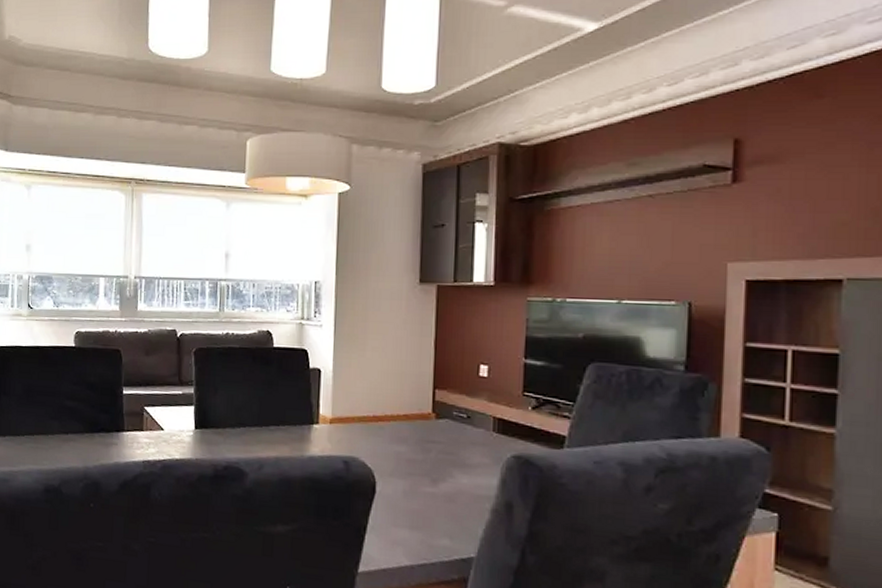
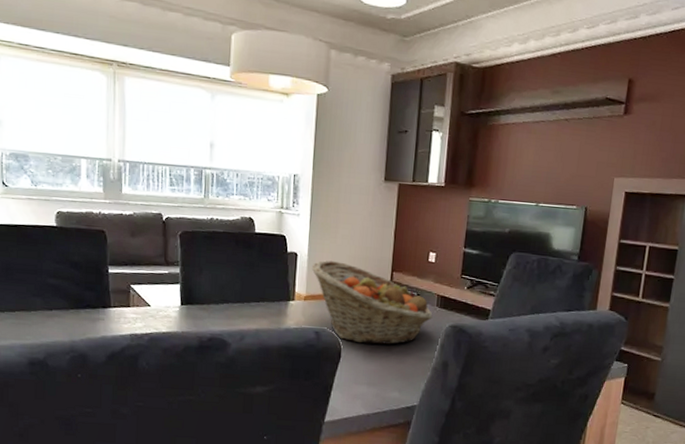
fruit basket: none [337,376,489,479] -> present [311,260,433,345]

